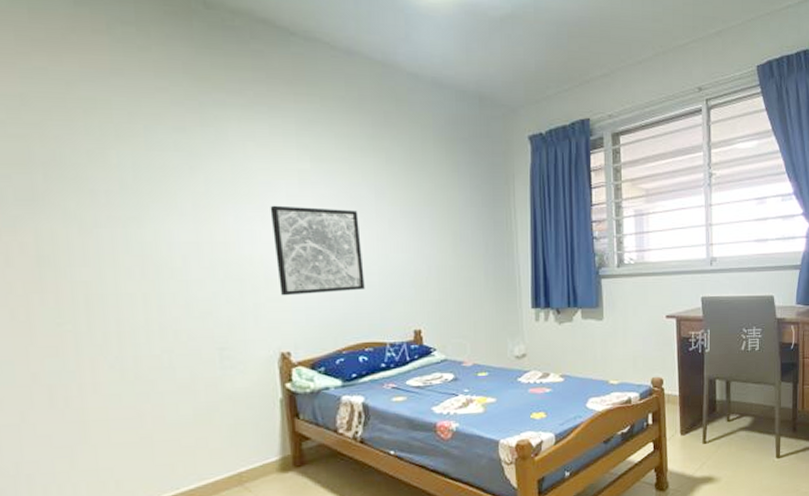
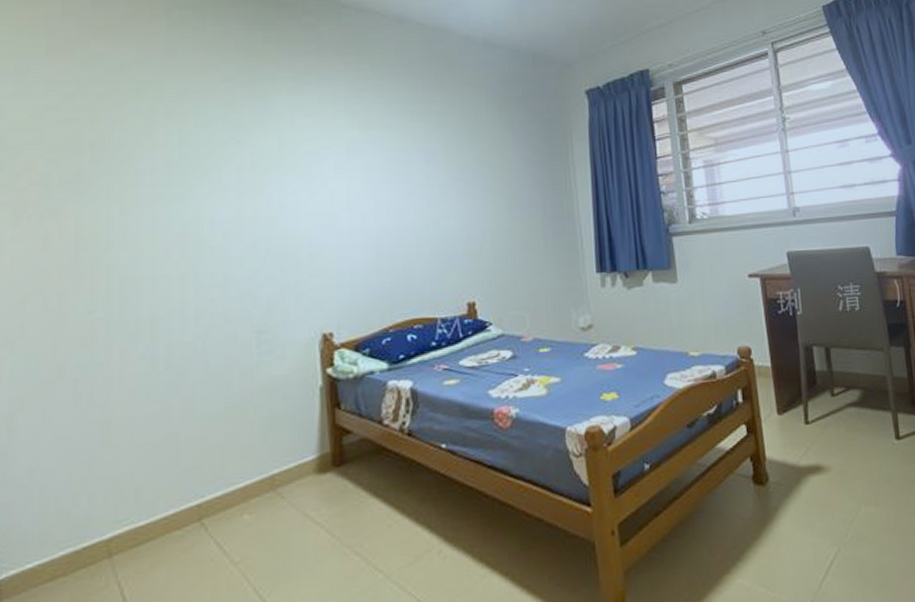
wall art: present [270,205,365,296] -> none [316,175,414,271]

